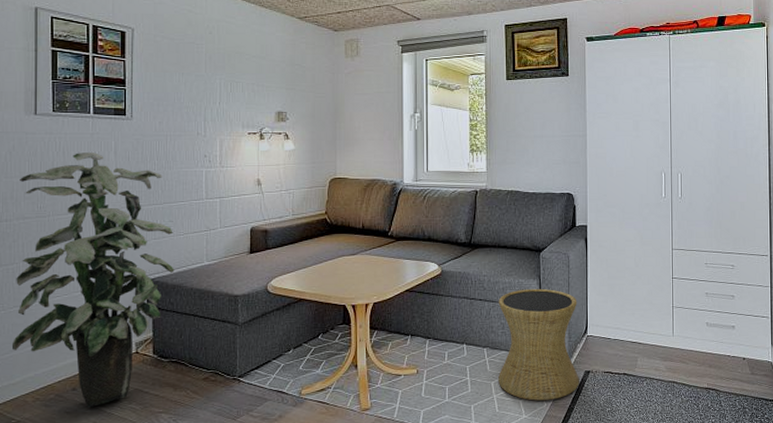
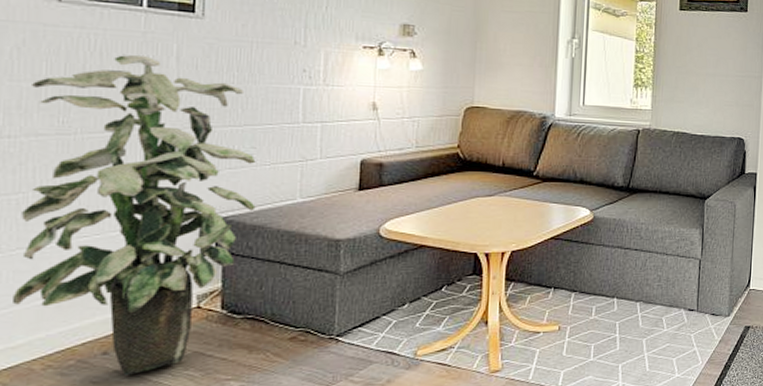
side table: present [498,288,579,401] -> none [651,238,742,358]

